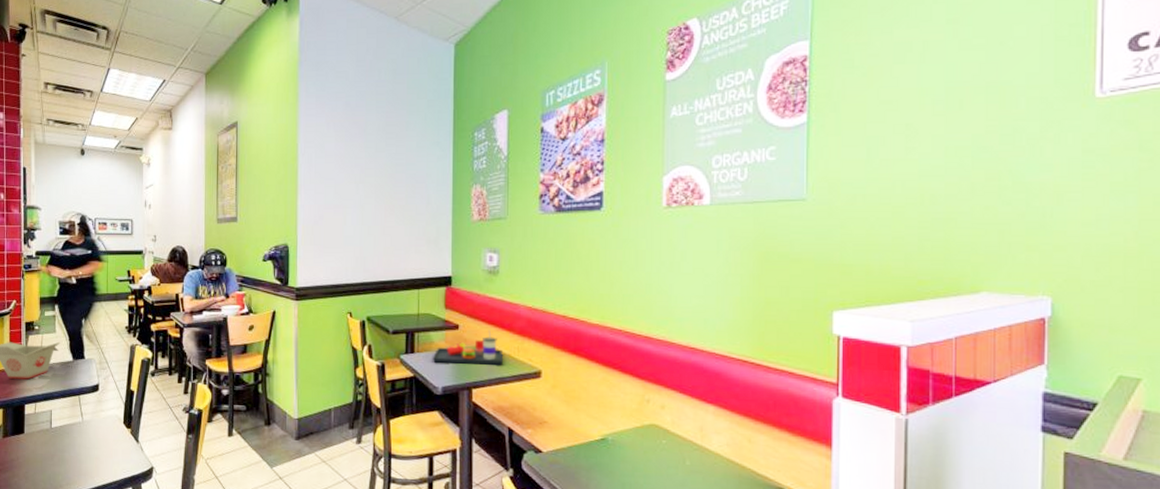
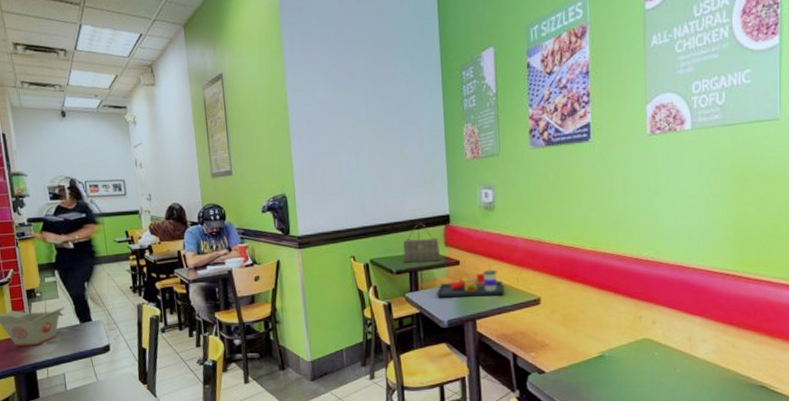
handbag: none [401,283,440,324] -> present [402,223,441,263]

